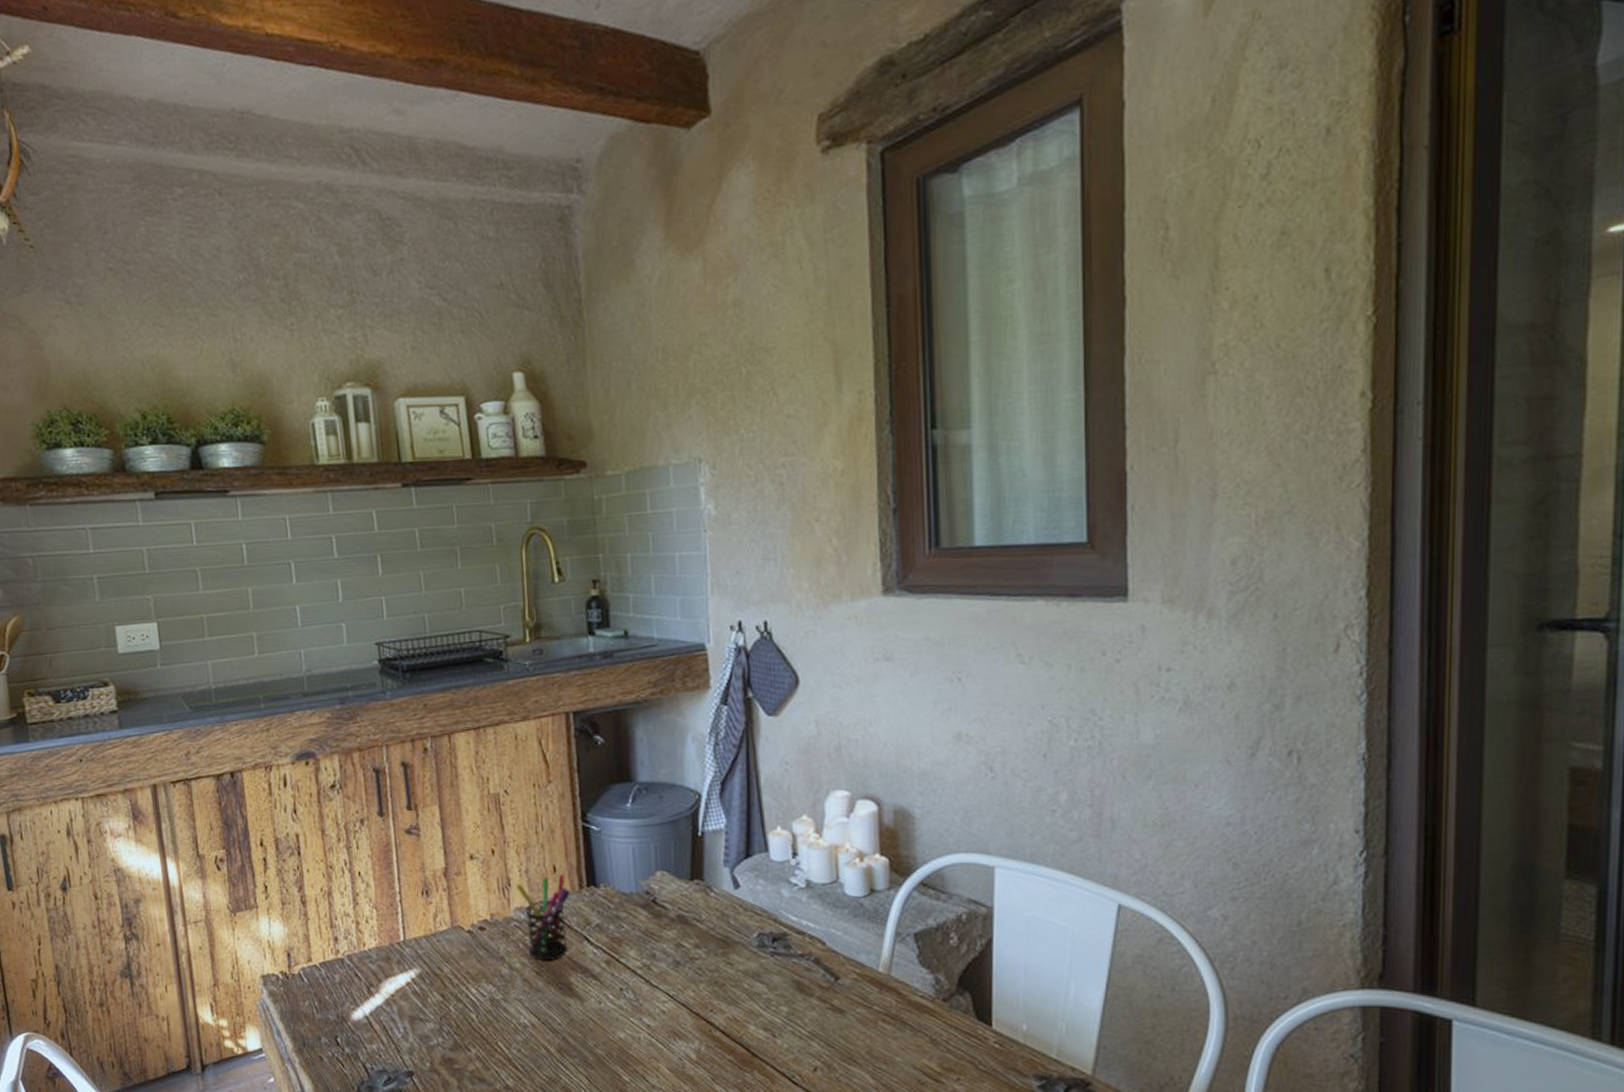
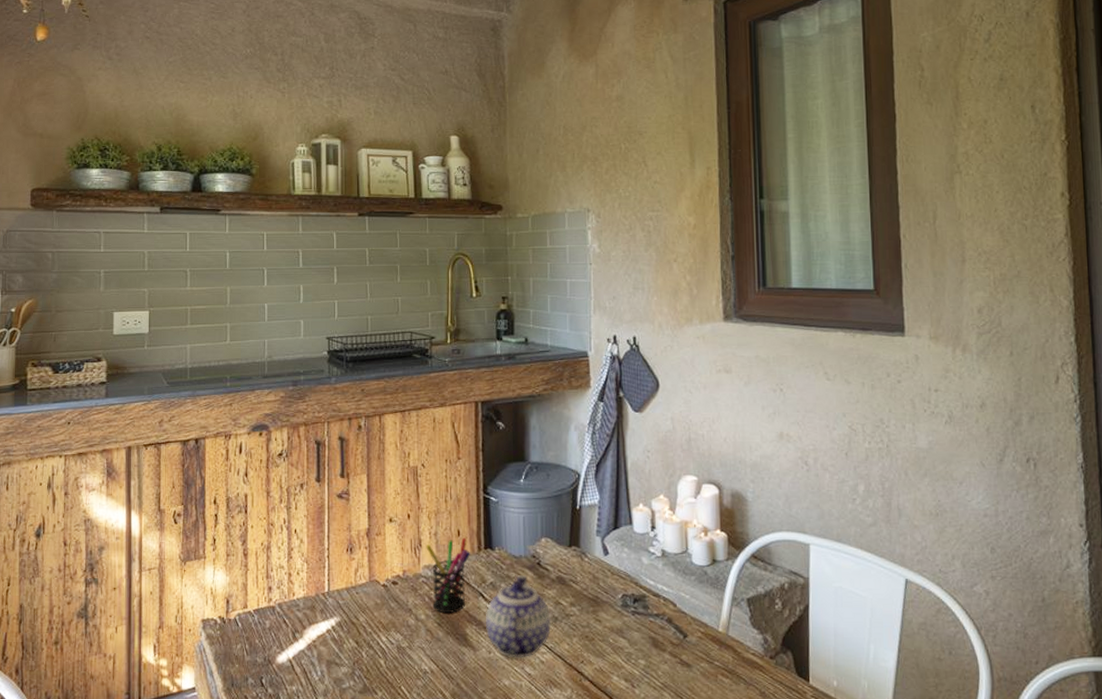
teapot: none [593,915,672,1008] -> present [486,575,551,658]

